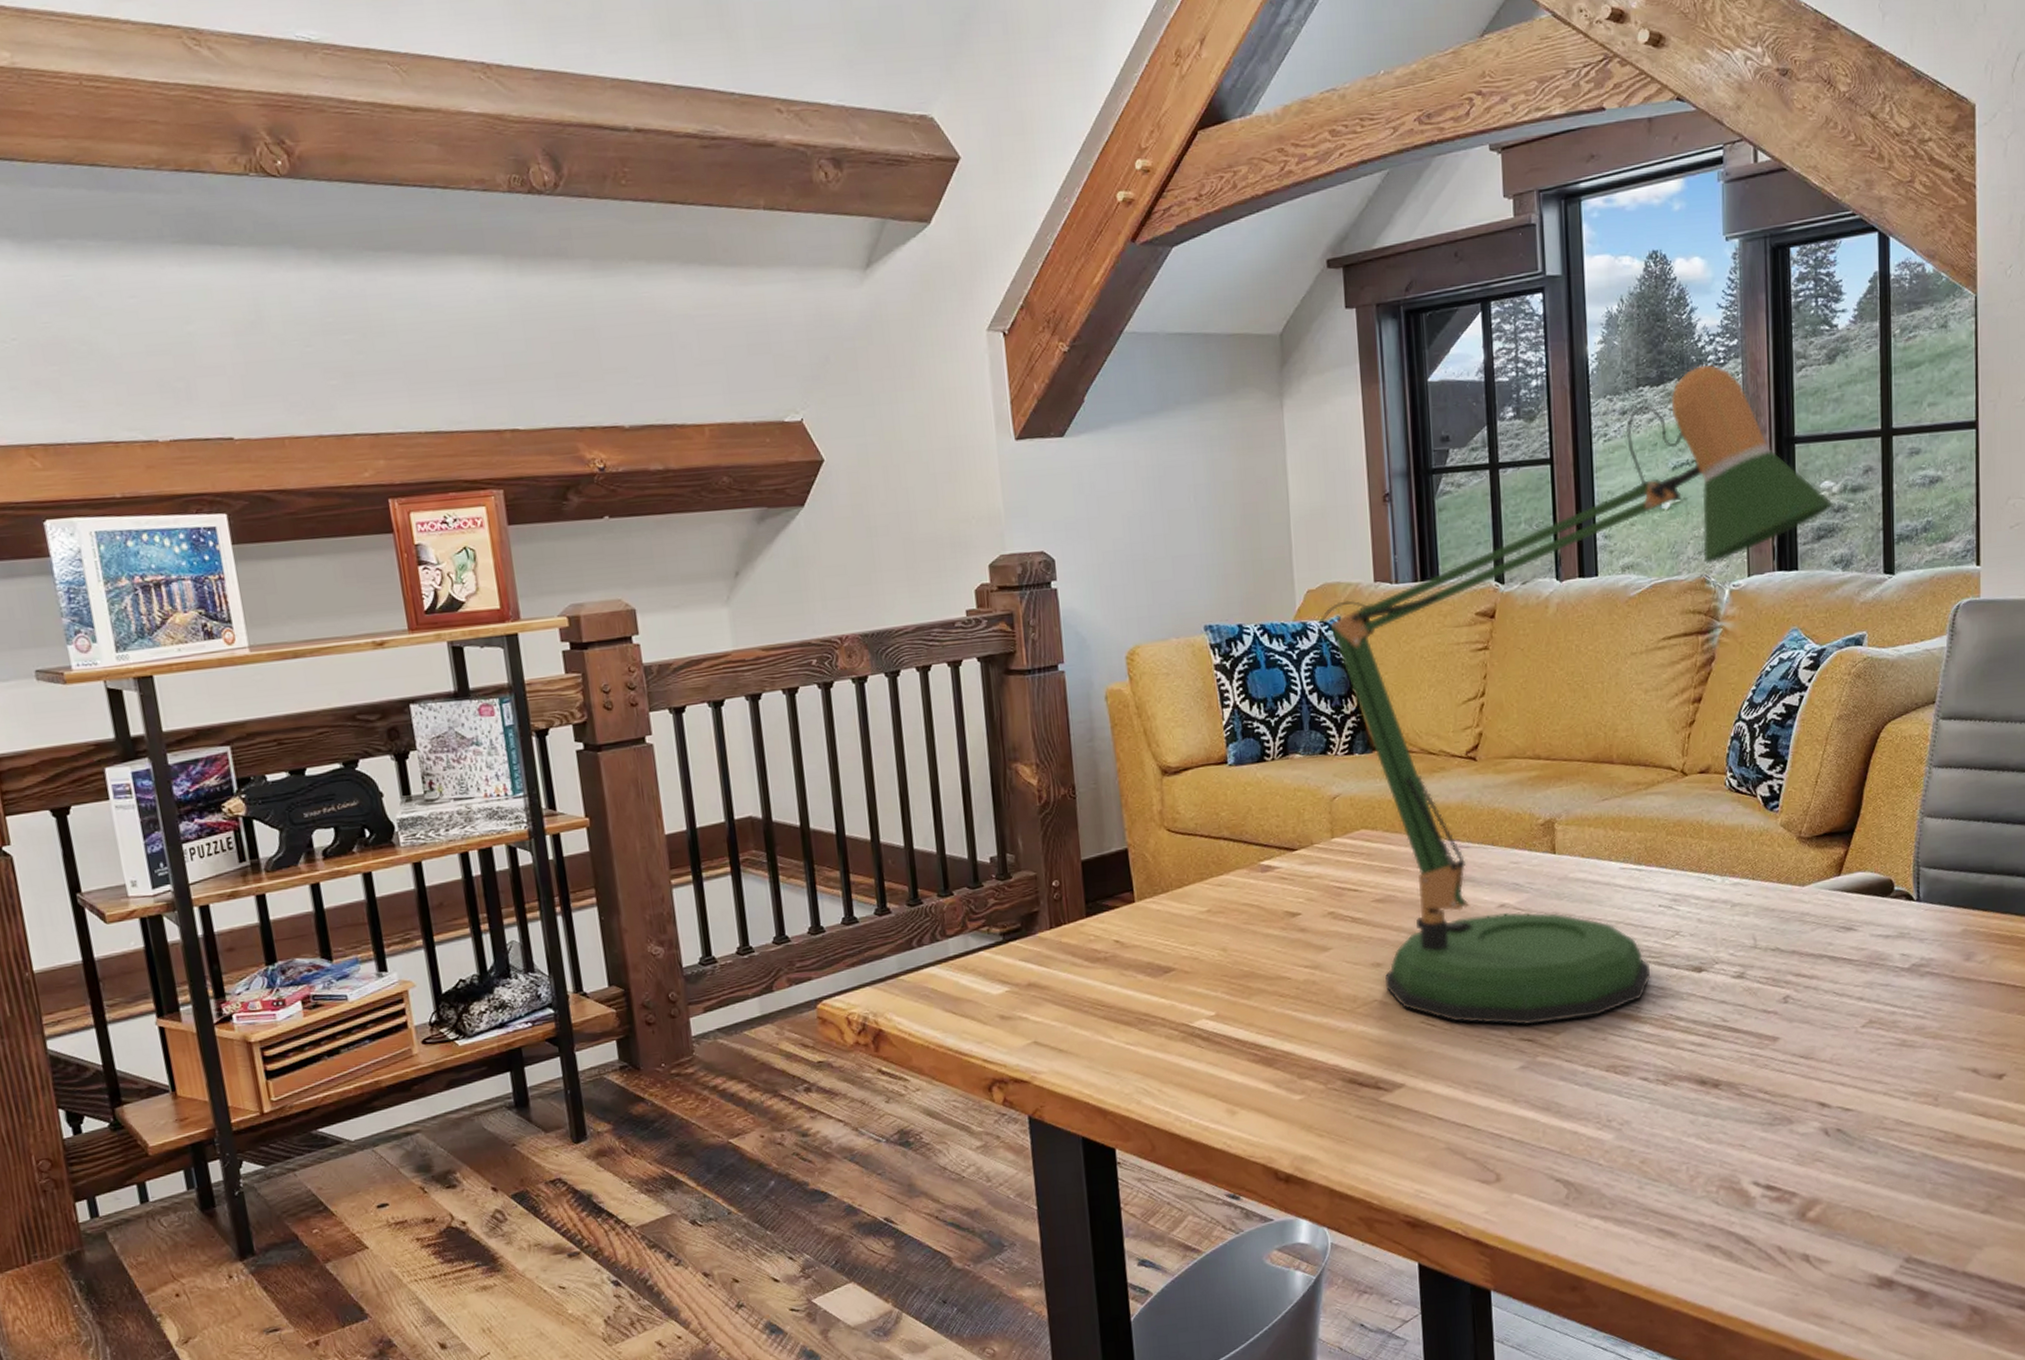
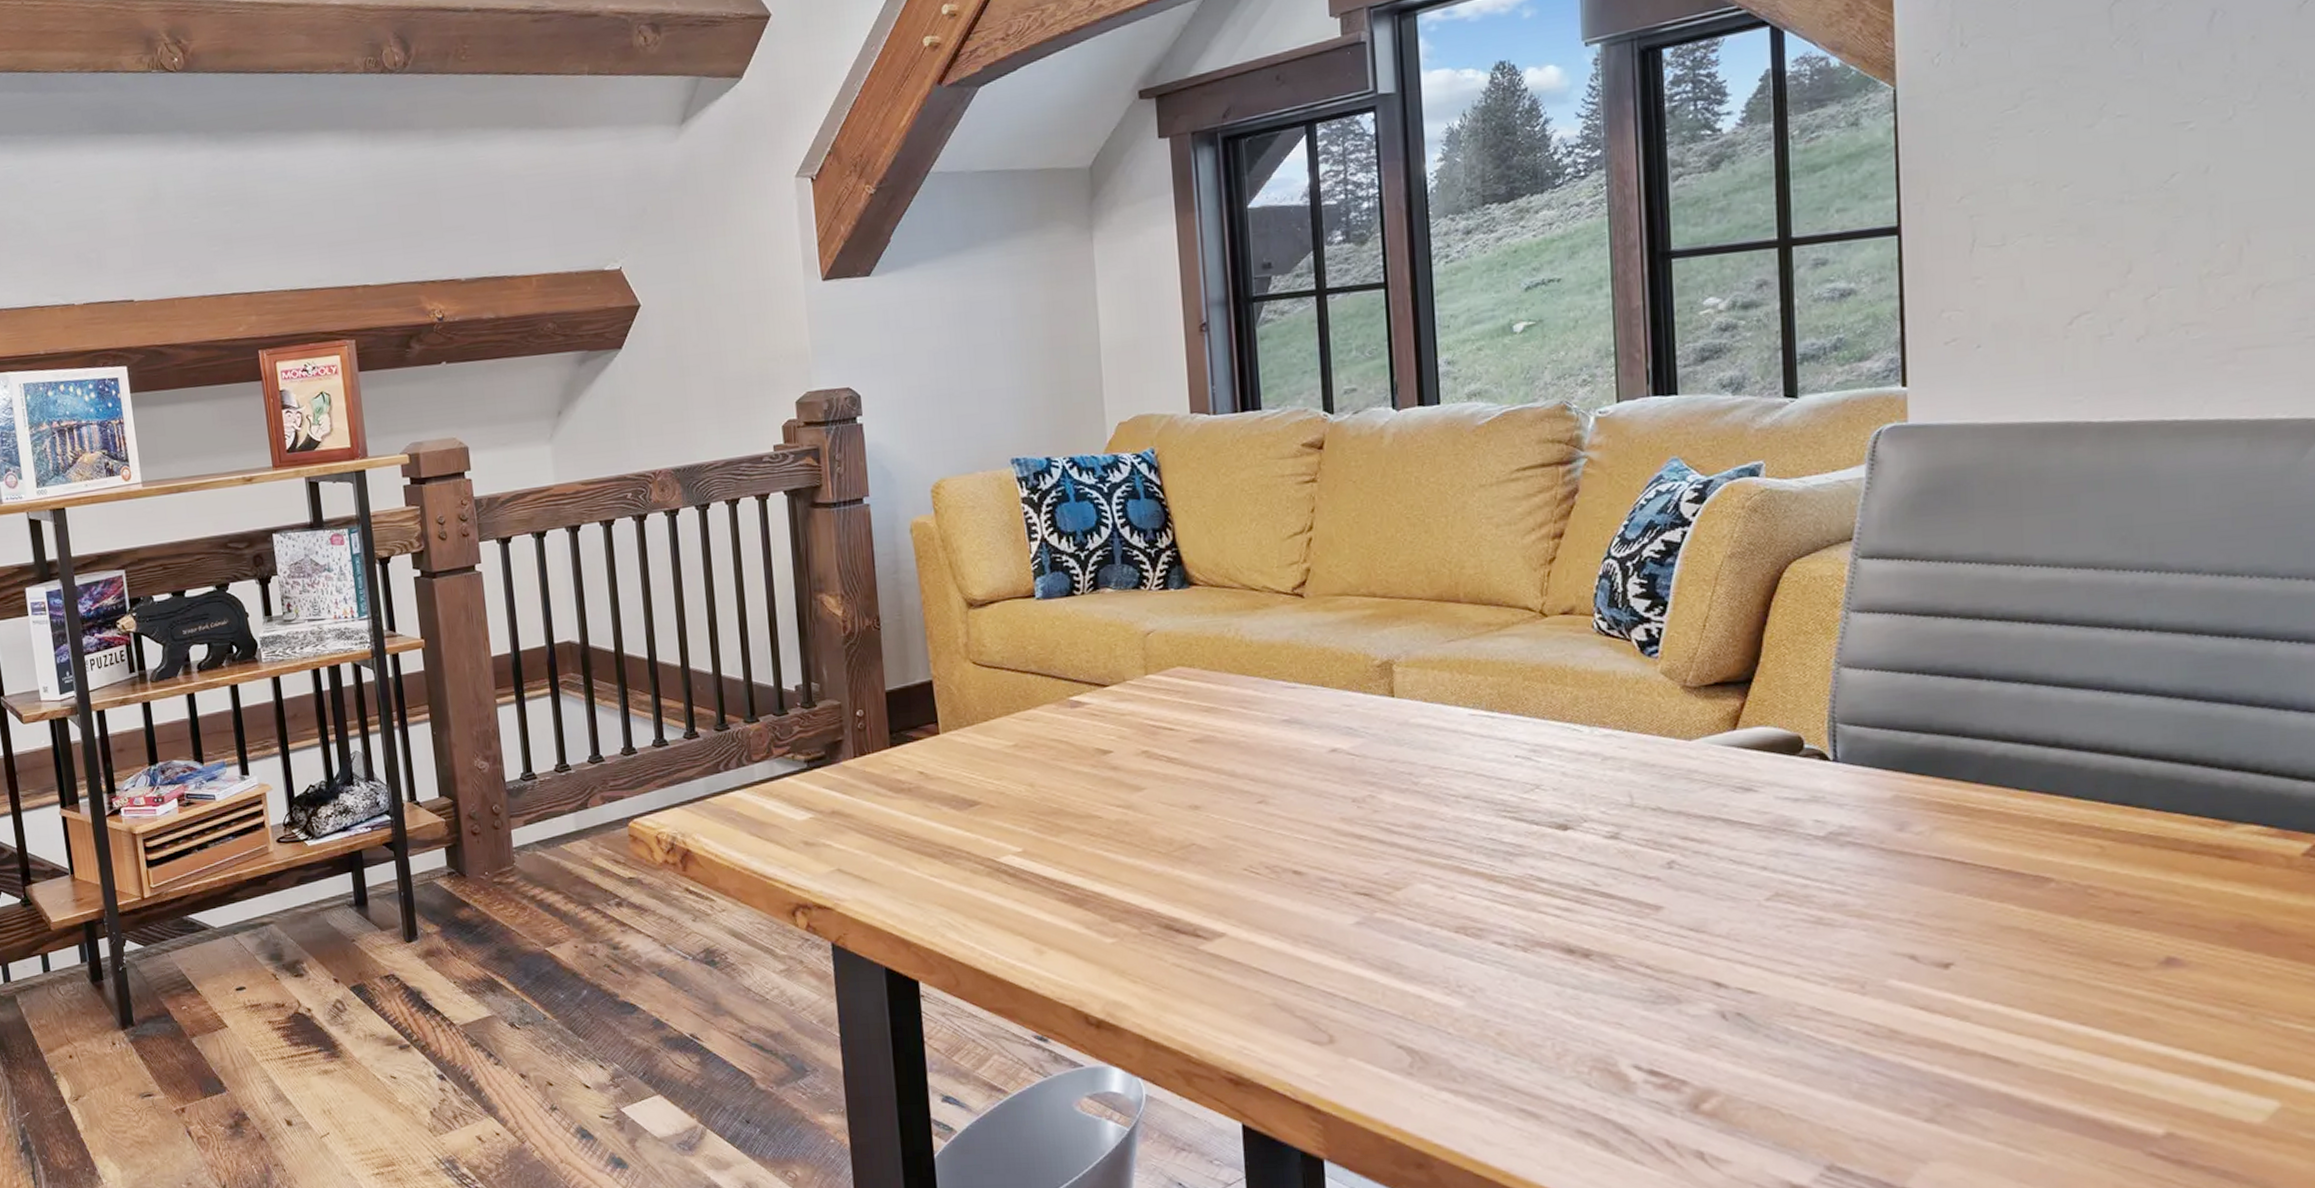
desk lamp: present [1317,364,1834,1025] -> none [1129,177,1721,878]

